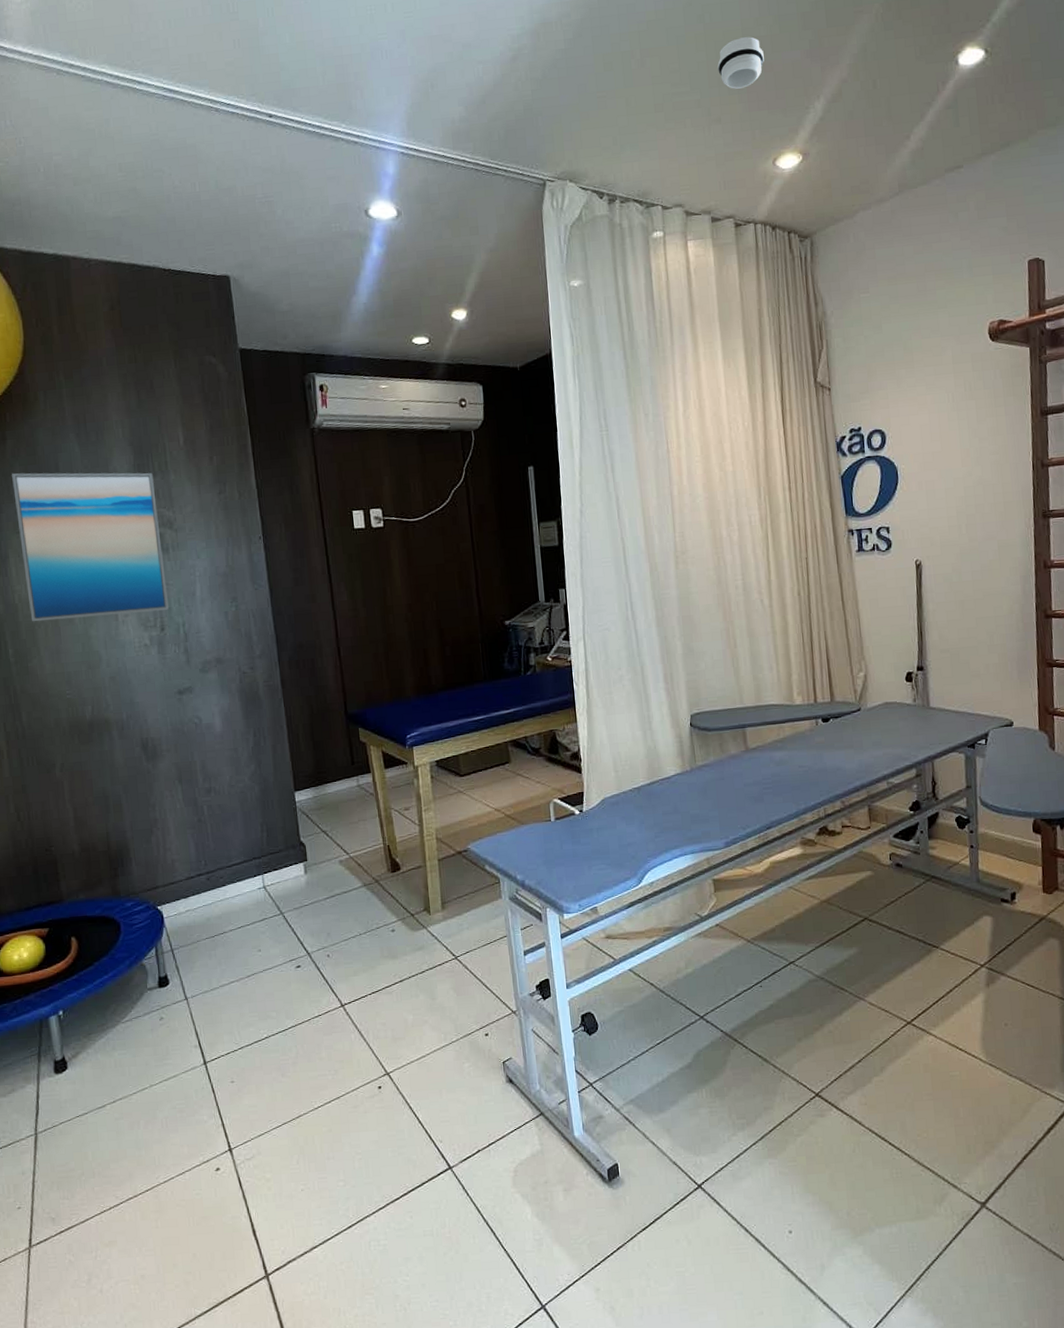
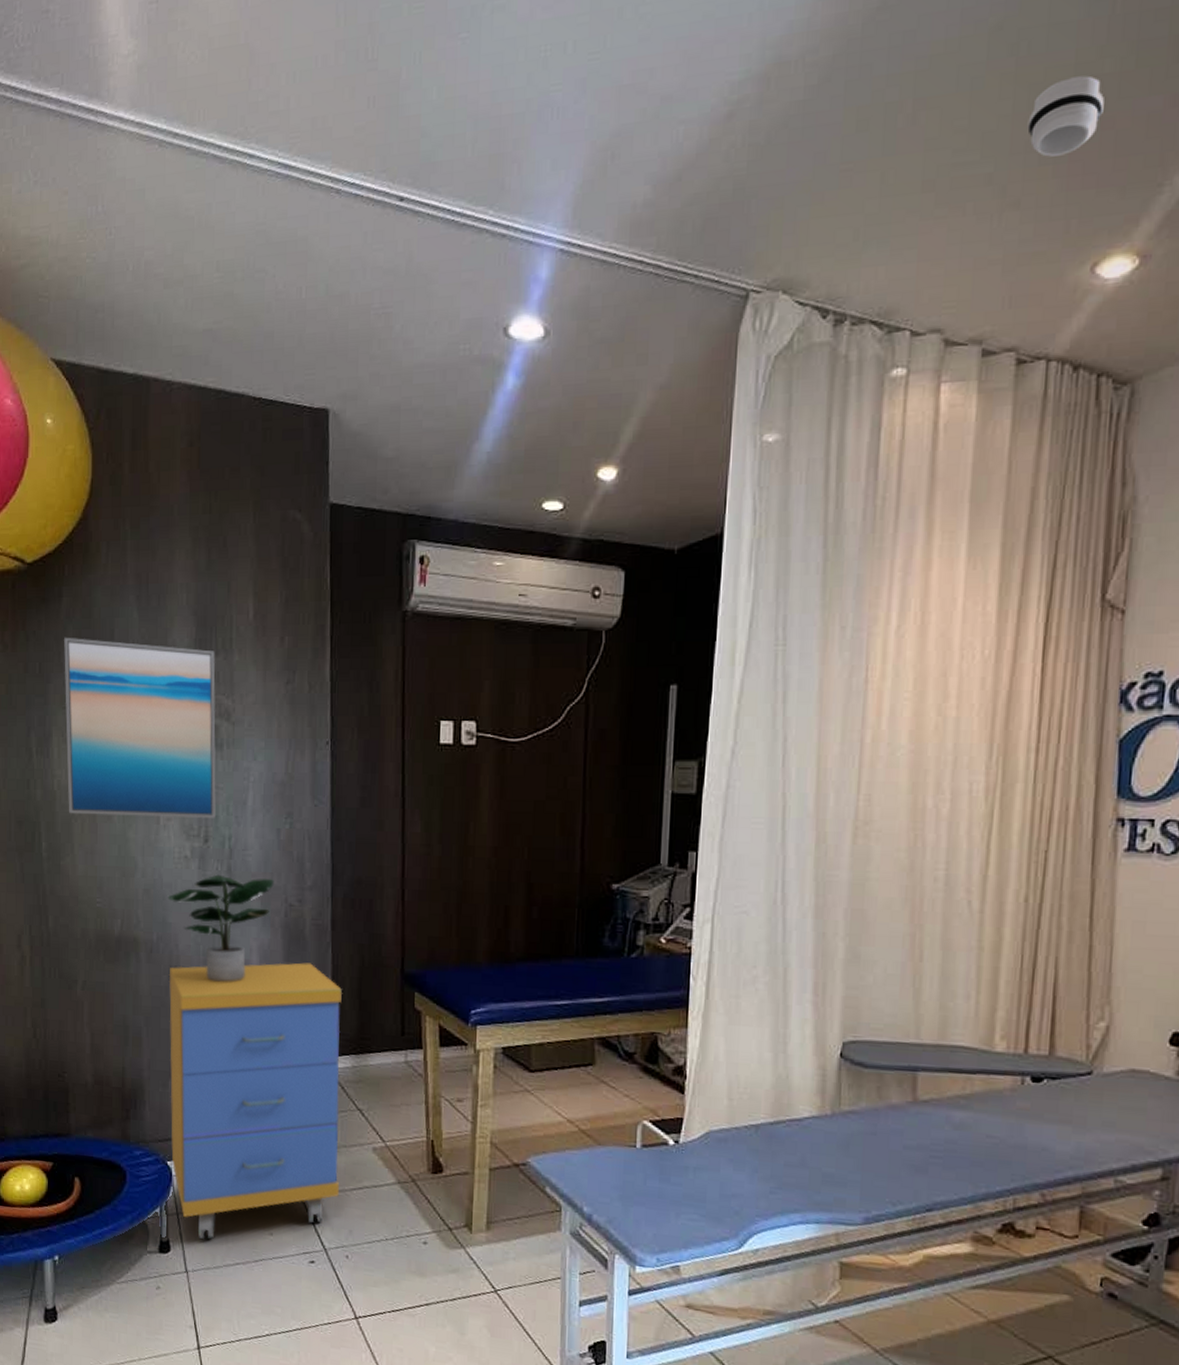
potted plant: none [132,653,227,746] -> present [167,874,274,982]
storage cabinet: none [141,718,315,967] -> present [168,962,343,1239]

